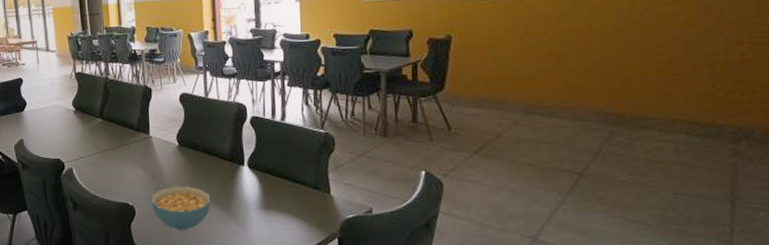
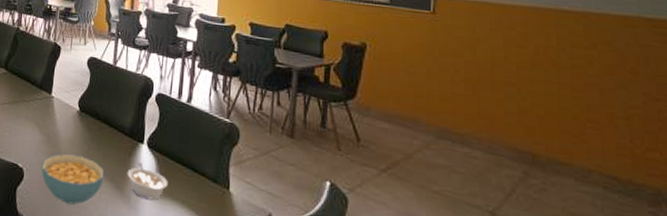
legume: none [232,182,272,214] -> present [127,161,168,201]

